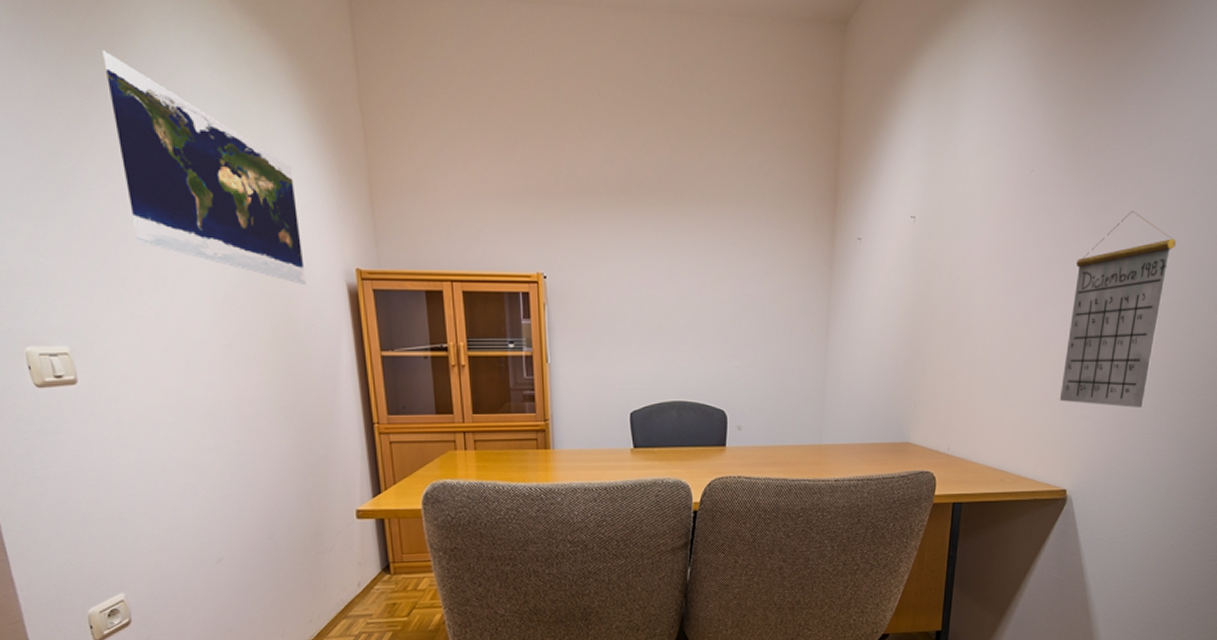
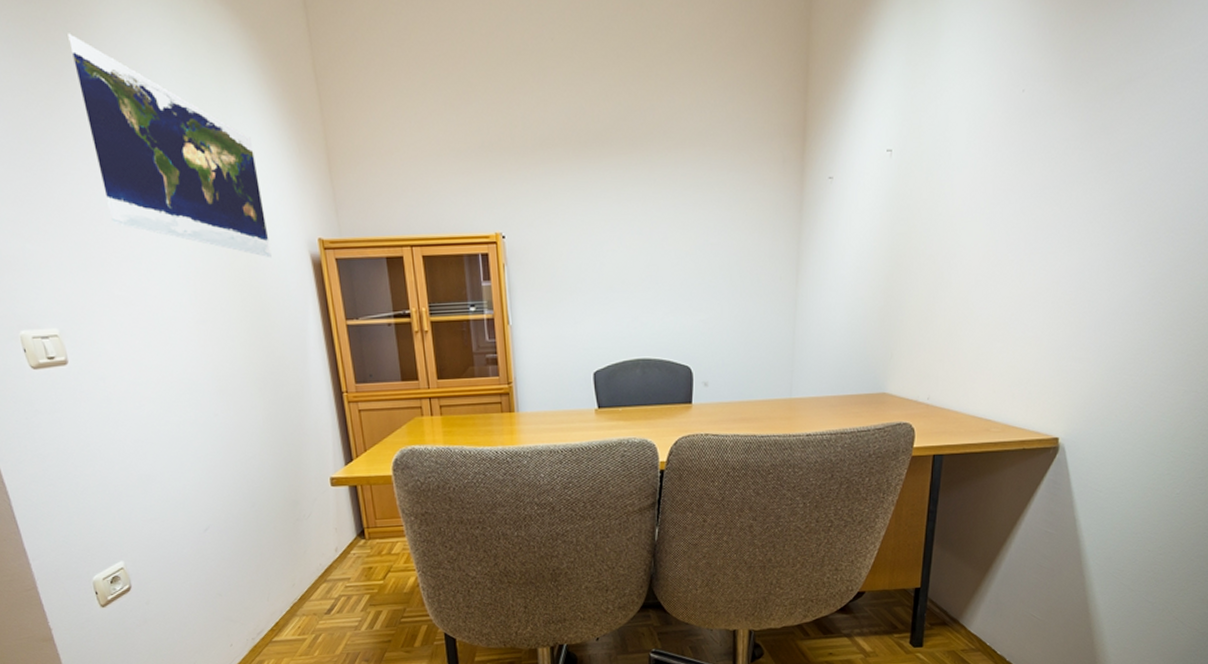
calendar: present [1059,211,1176,409] -> none [1052,128,1190,347]

